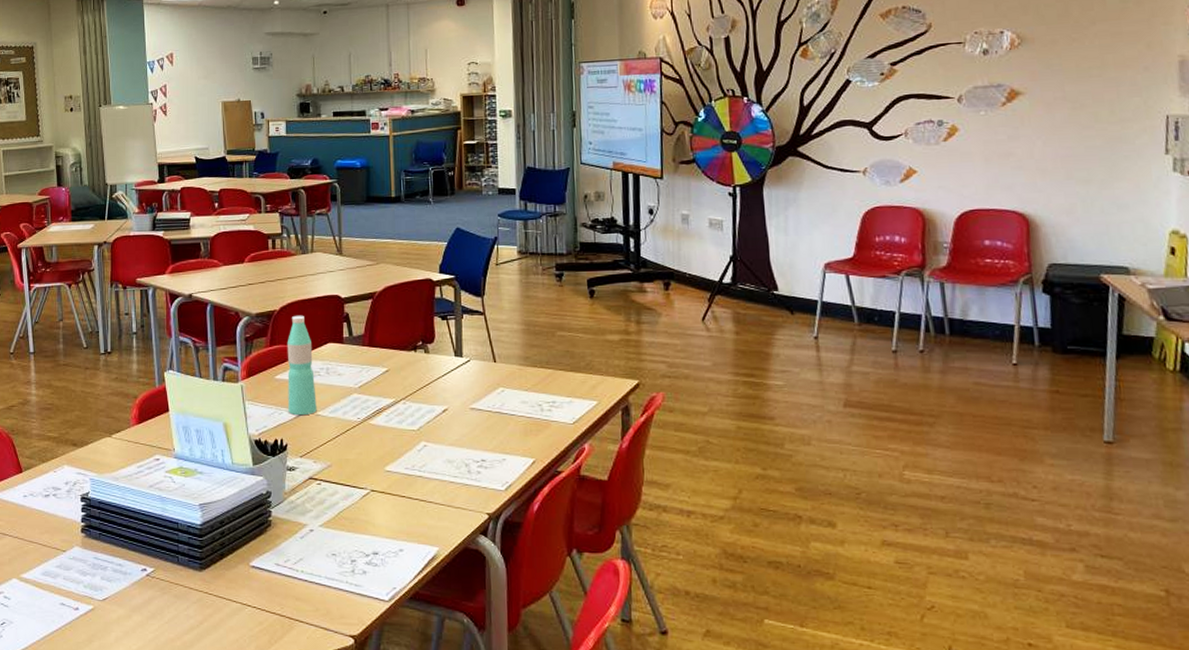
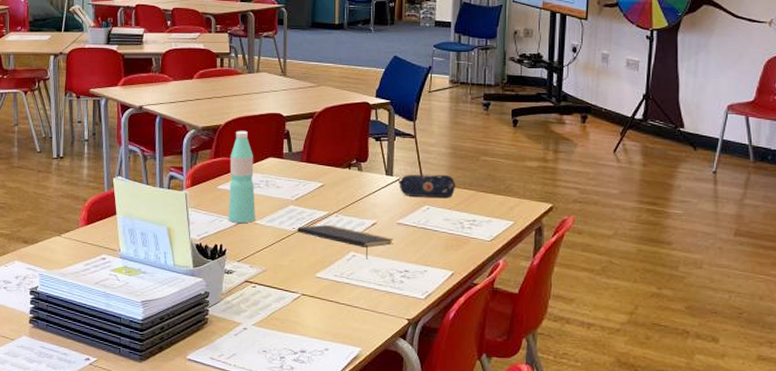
notepad: none [363,412,467,449] -> present [297,224,393,259]
pencil case: none [469,353,532,379] -> present [399,174,456,199]

